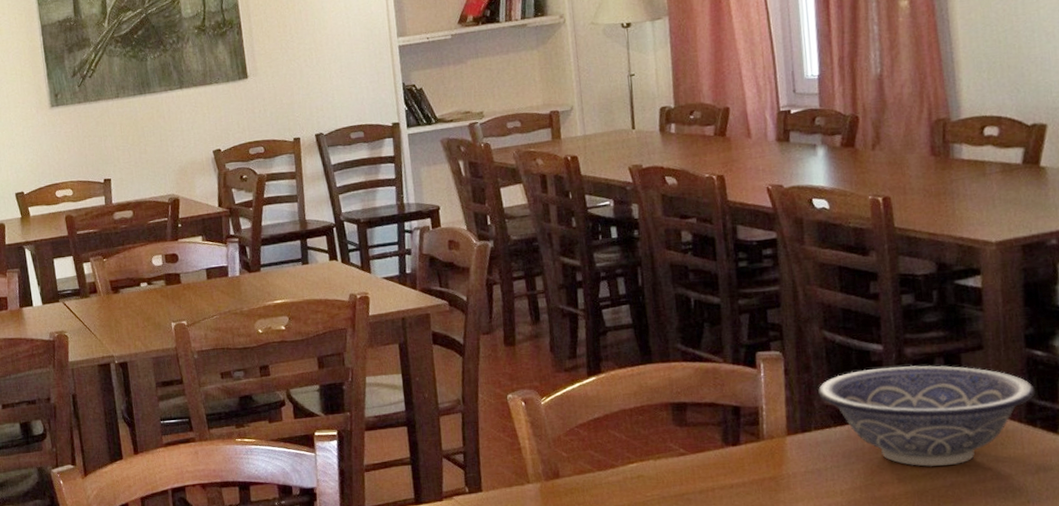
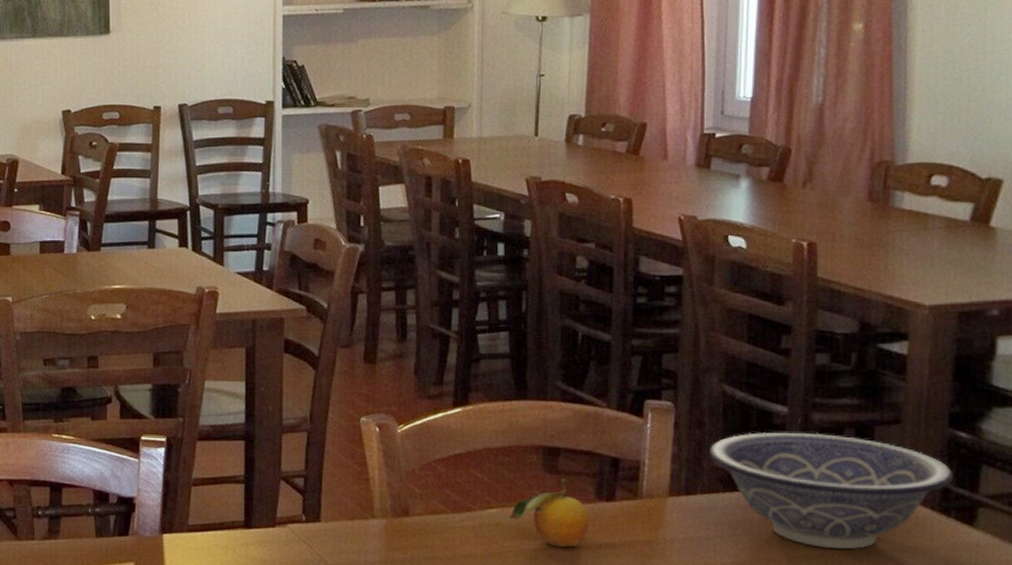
fruit: none [647,430,720,491] -> present [508,479,589,547]

